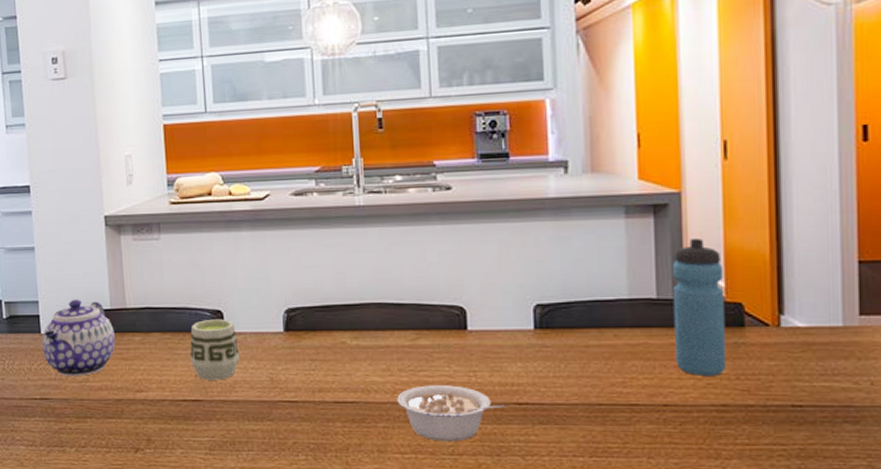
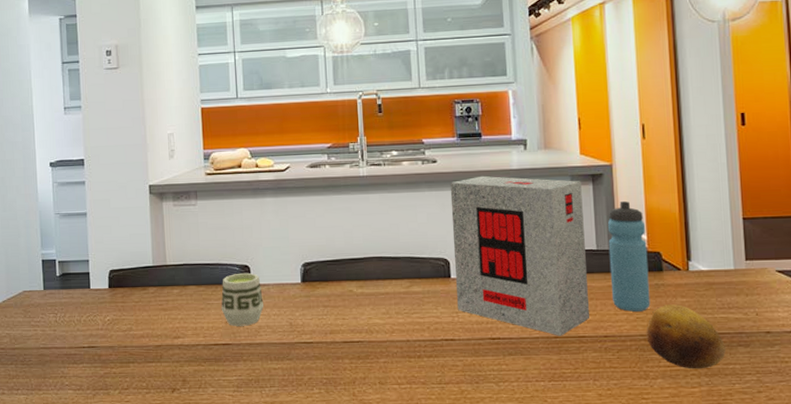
teapot: present [42,299,115,376] -> none [91,257,156,326]
legume: present [397,385,505,442] -> none [395,325,481,373]
cereal box: none [467,206,644,403] -> present [450,175,589,336]
fruit: none [719,369,826,450] -> present [646,304,726,369]

